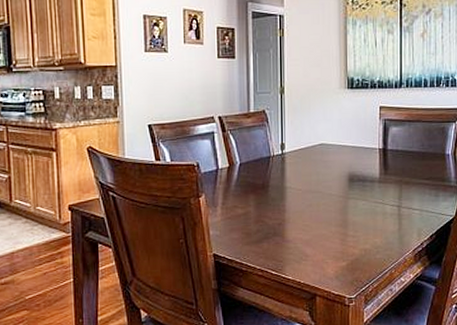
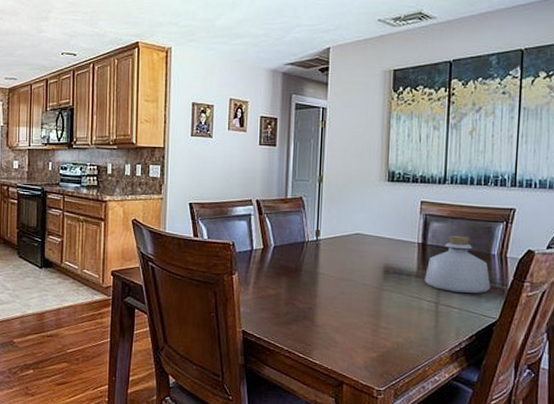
bottle: none [387,138,447,194] -> present [425,235,491,294]

